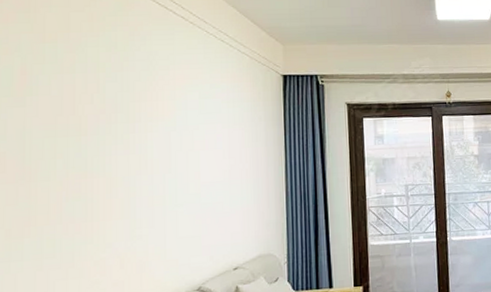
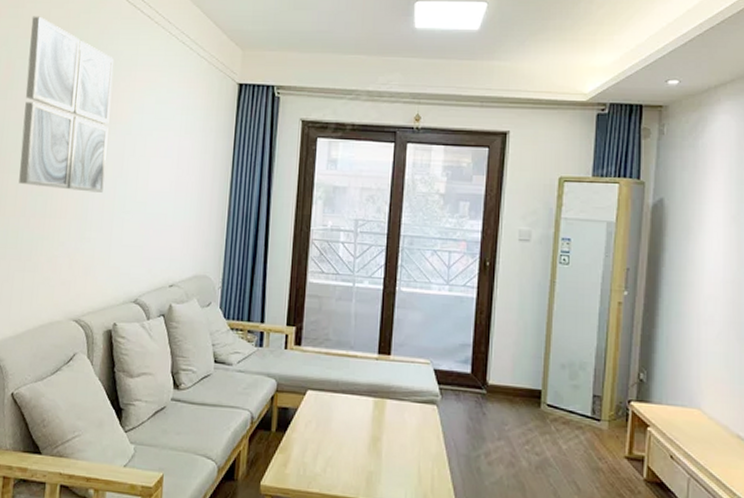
wall art: none [47,20,151,192] -> present [19,16,113,193]

